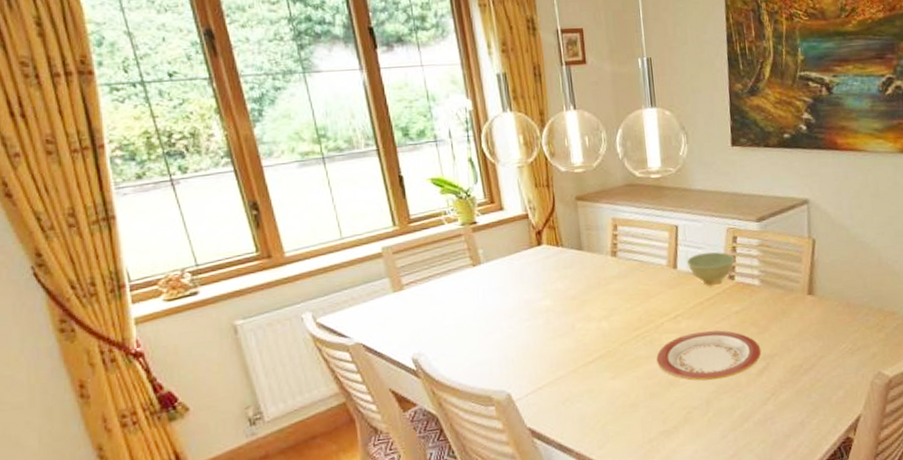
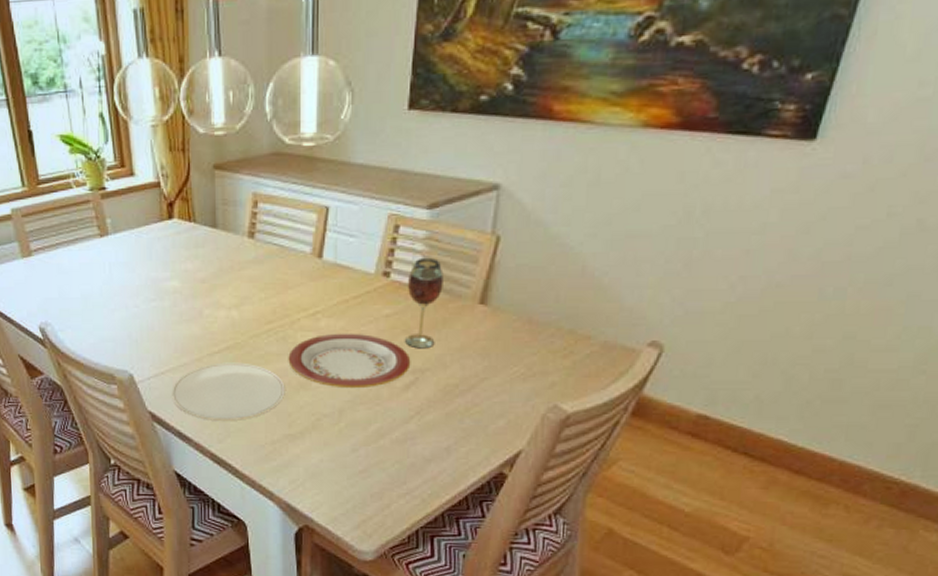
plate: none [550,368,657,429] -> present [172,362,285,422]
bowl: present [686,251,735,286] -> none [334,241,393,281]
wineglass: none [749,261,778,337] -> present [405,258,444,347]

